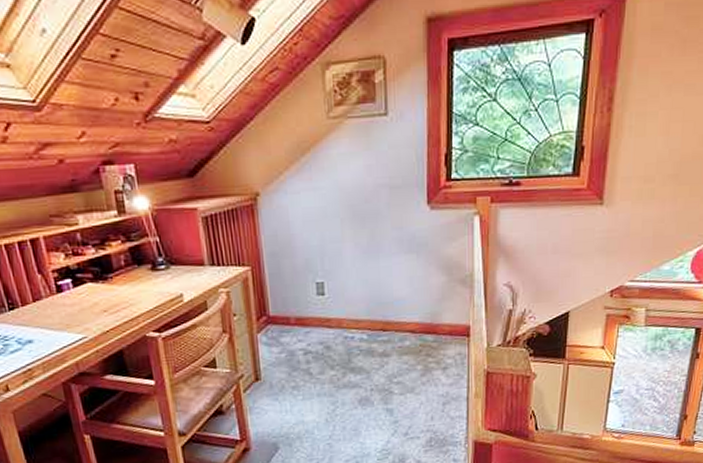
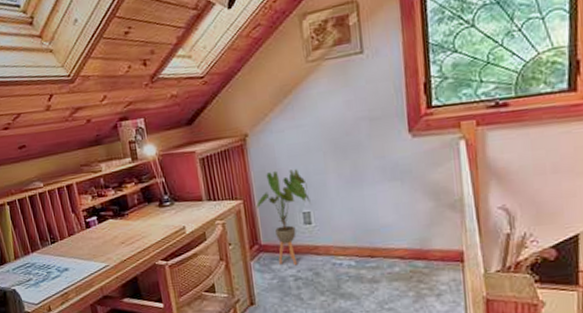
house plant: none [265,235,325,338] -> present [256,169,311,265]

